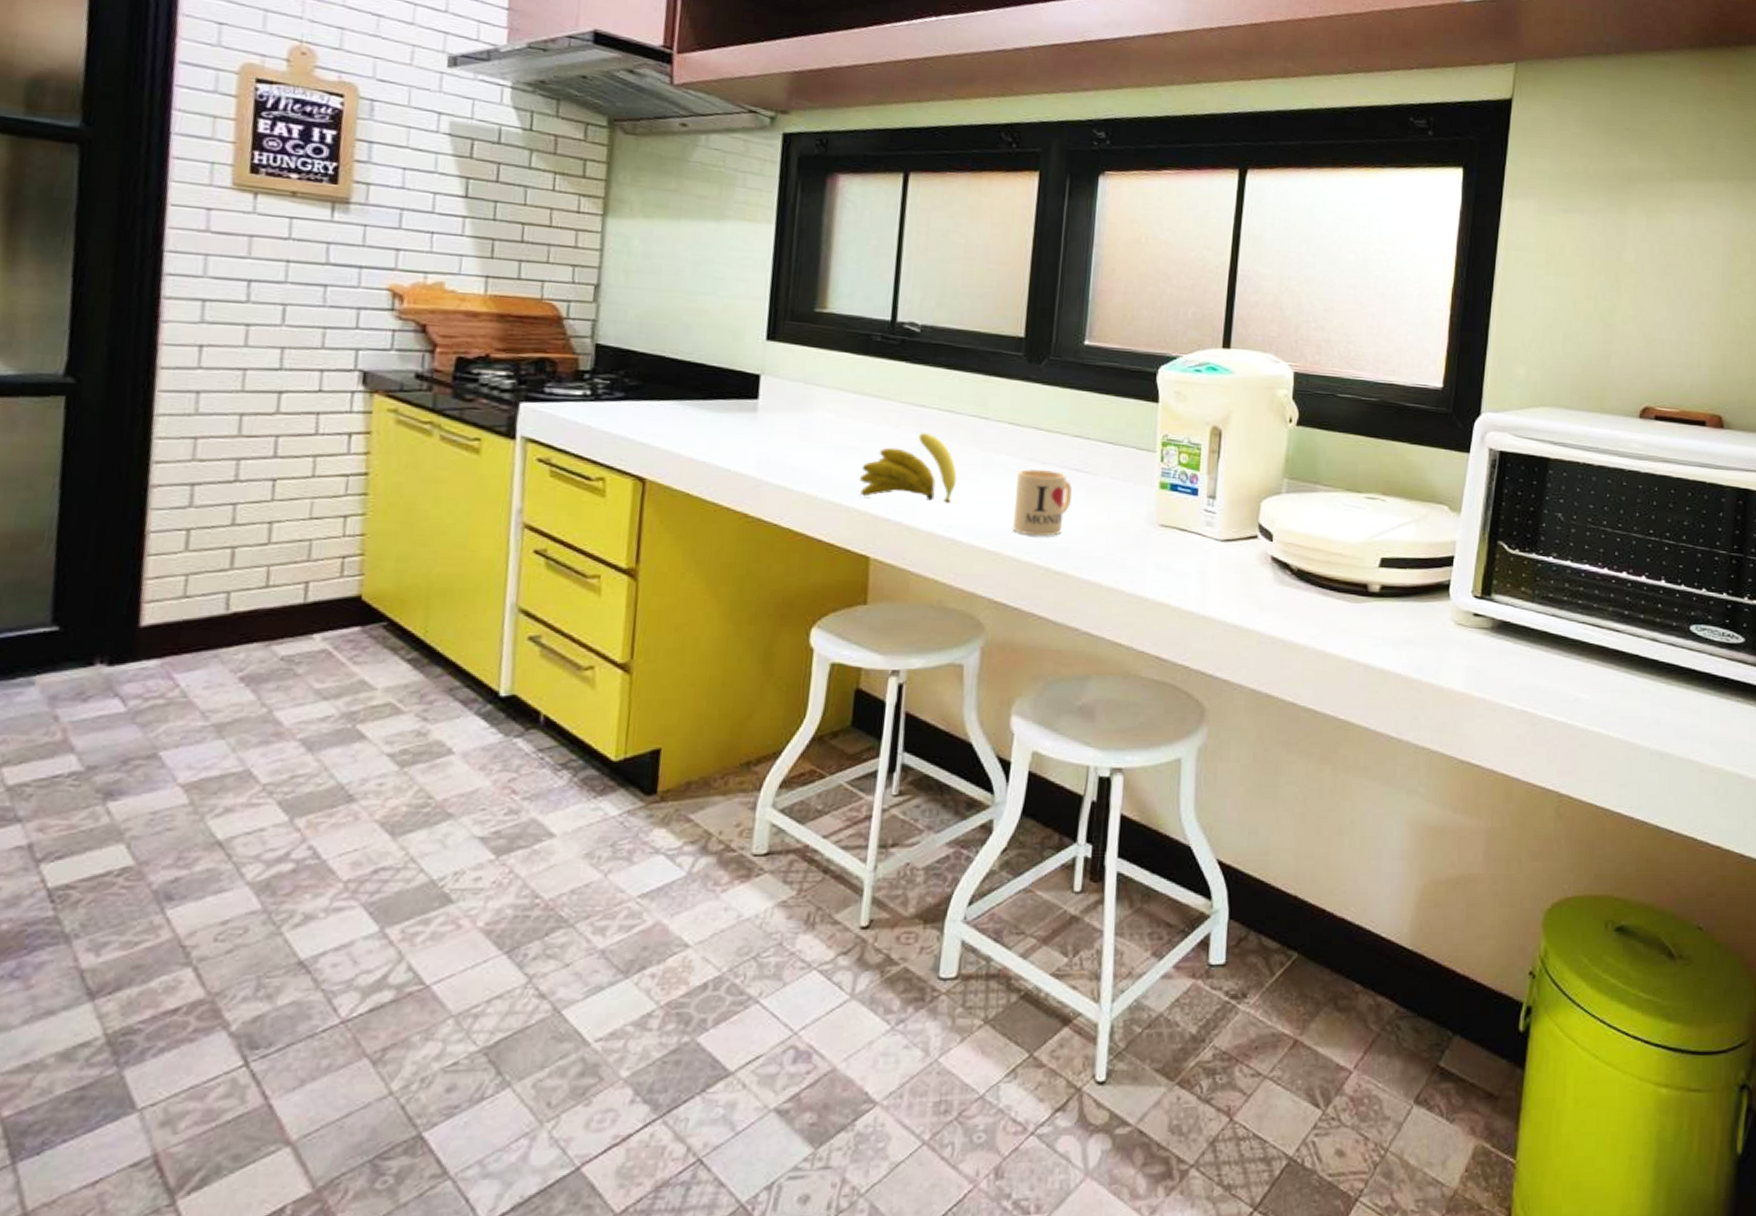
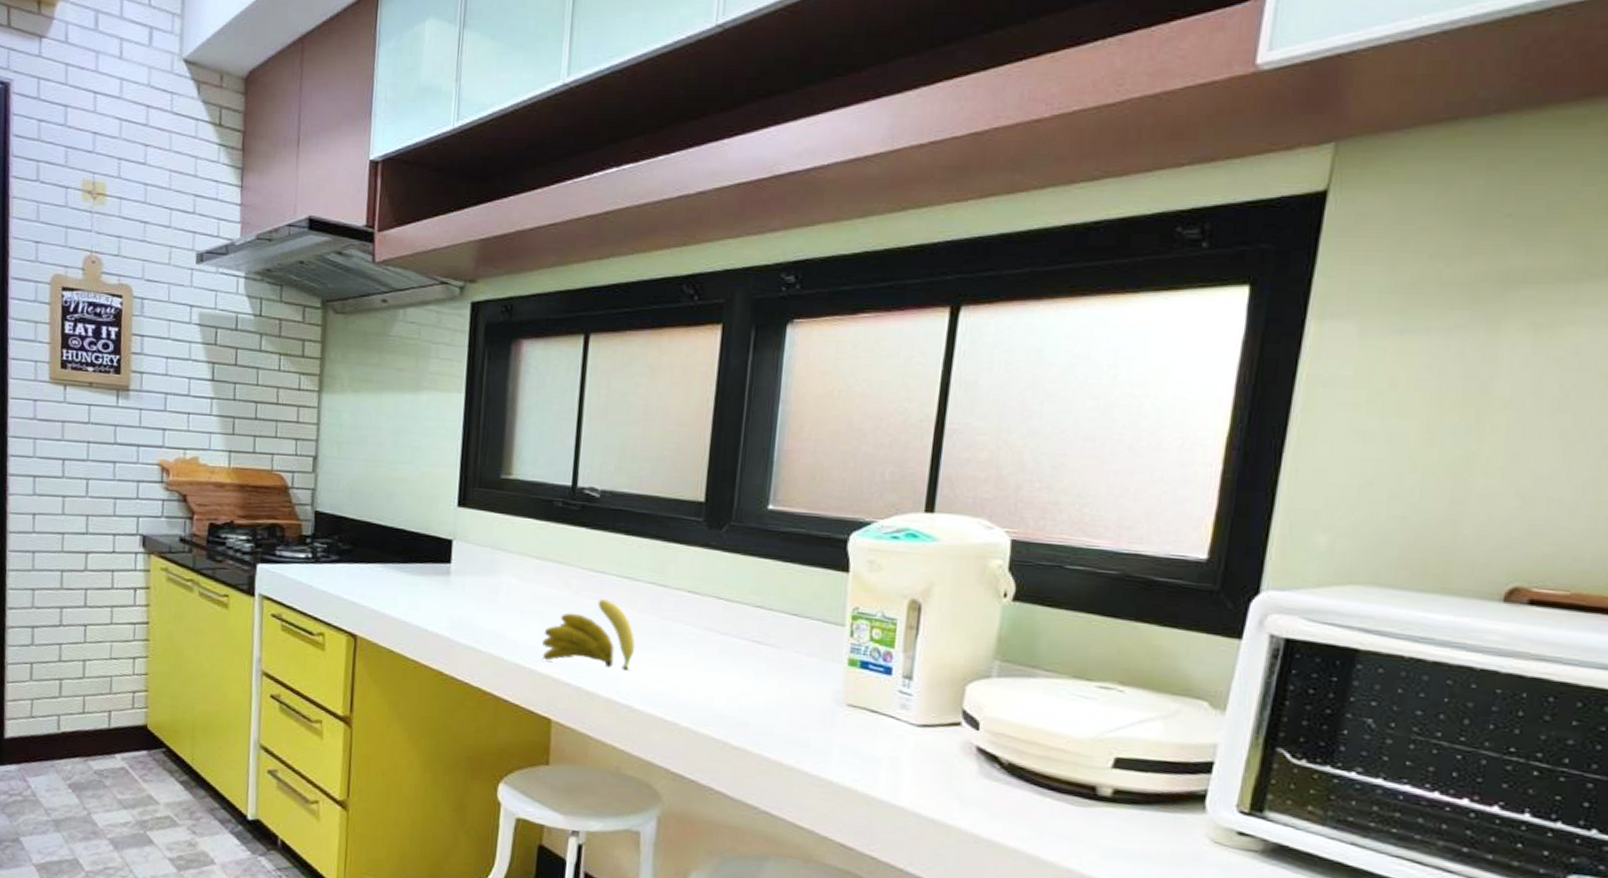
mug: present [1012,469,1073,537] -> none [689,639,753,710]

